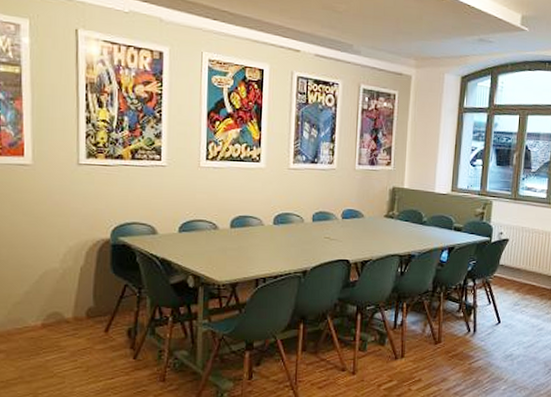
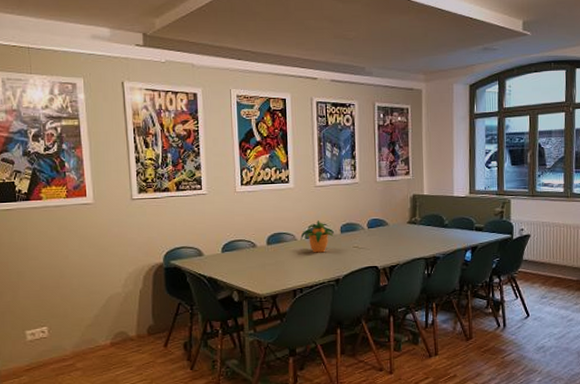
potted plant: none [268,206,305,241] -> present [300,221,334,253]

